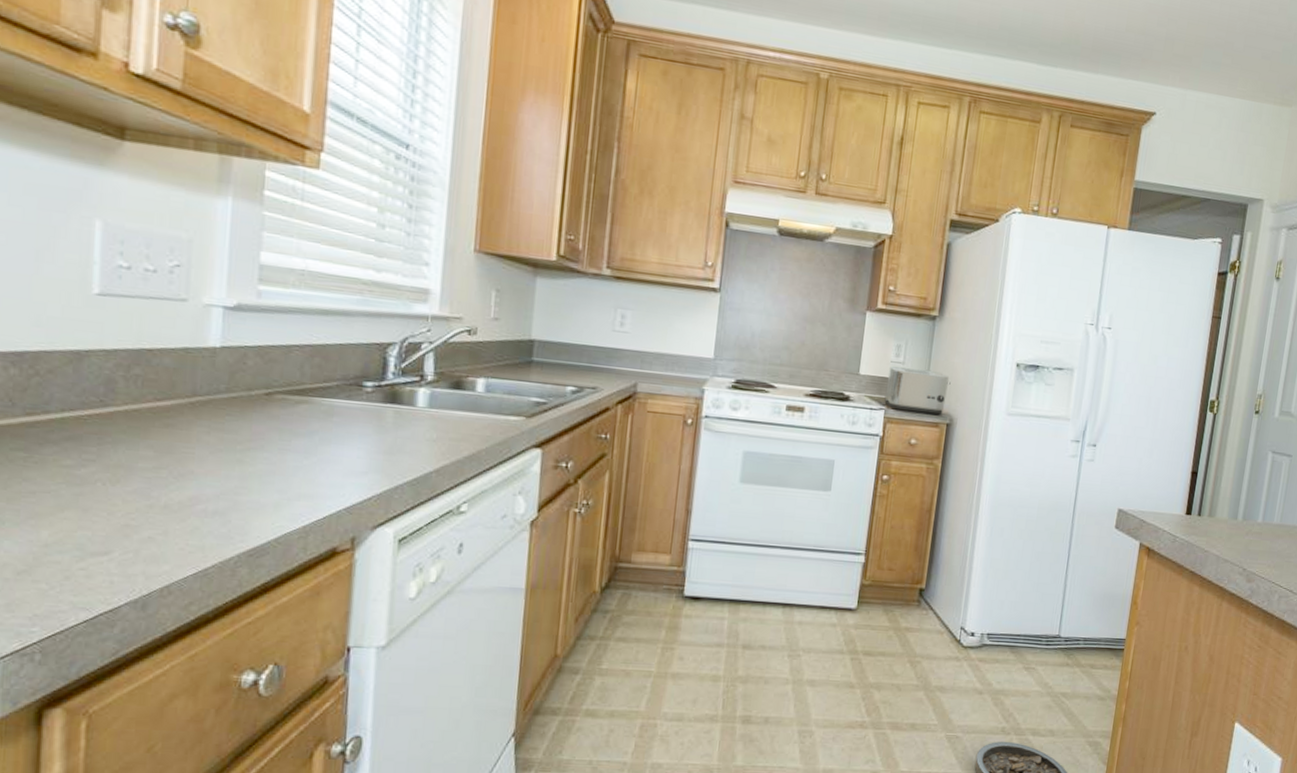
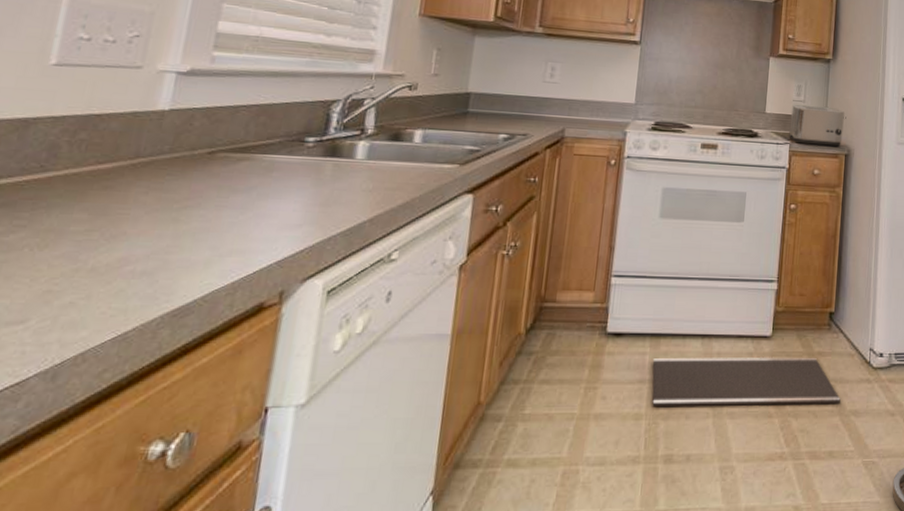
door mat: none [730,624,927,680] -> present [652,357,841,408]

